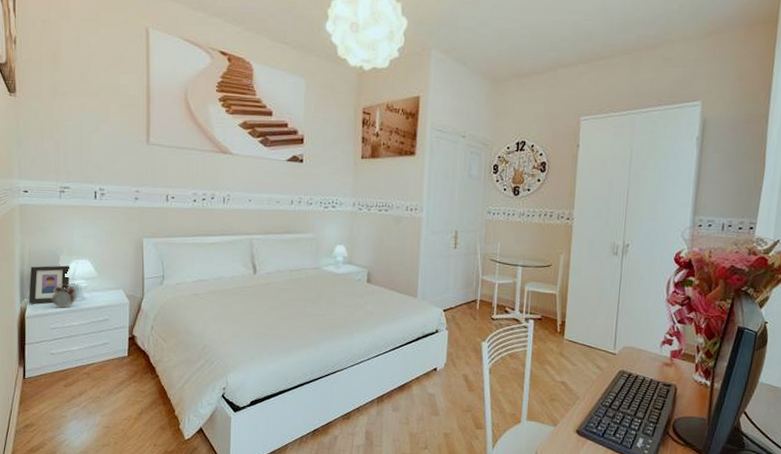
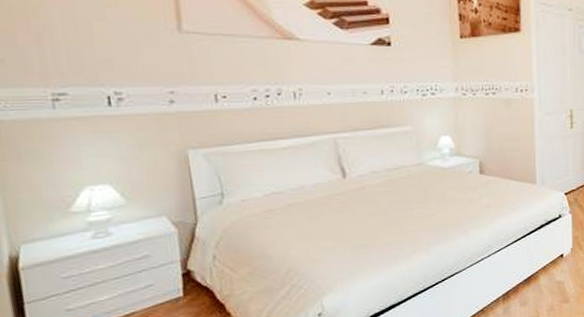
picture frame: present [29,265,71,304] -> none [18,195,85,251]
alarm clock: present [52,283,77,309] -> none [57,217,98,252]

